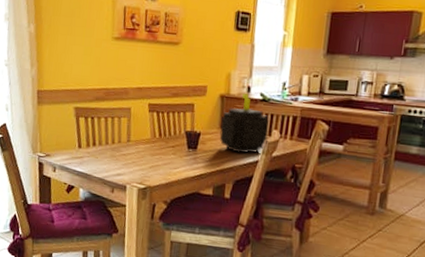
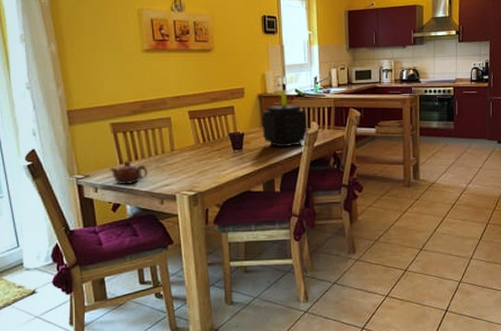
teapot: none [69,145,104,169] -> present [110,161,148,184]

